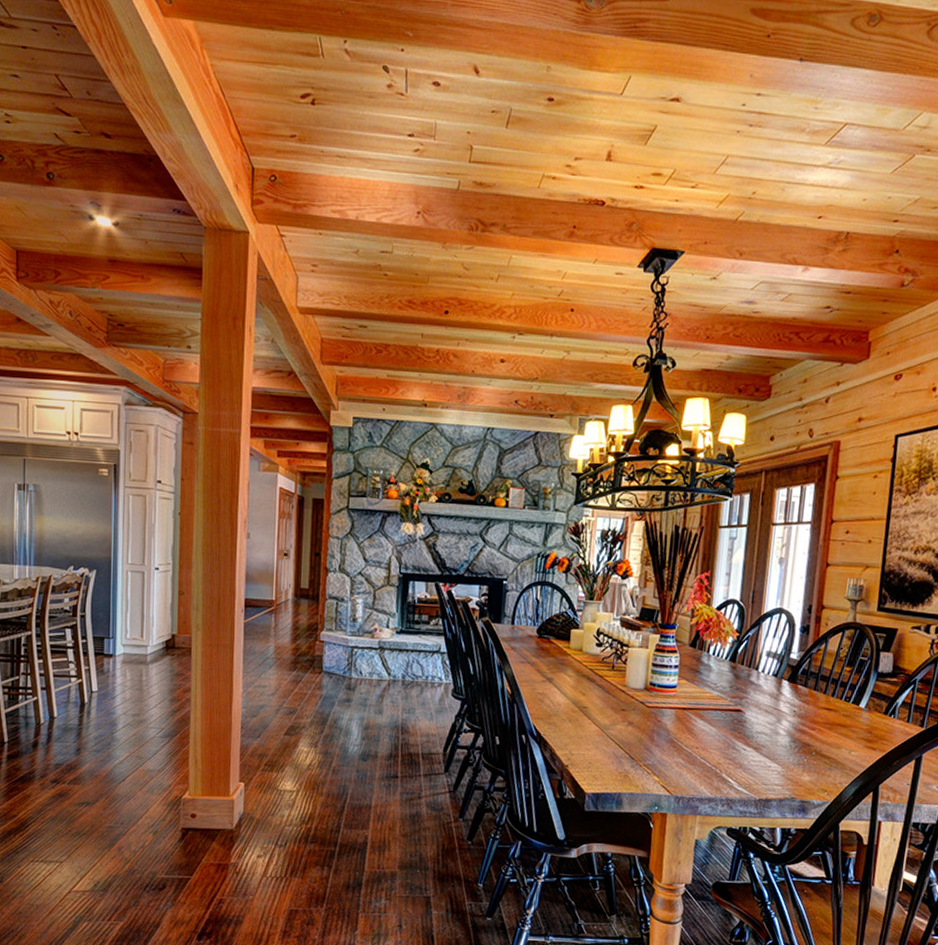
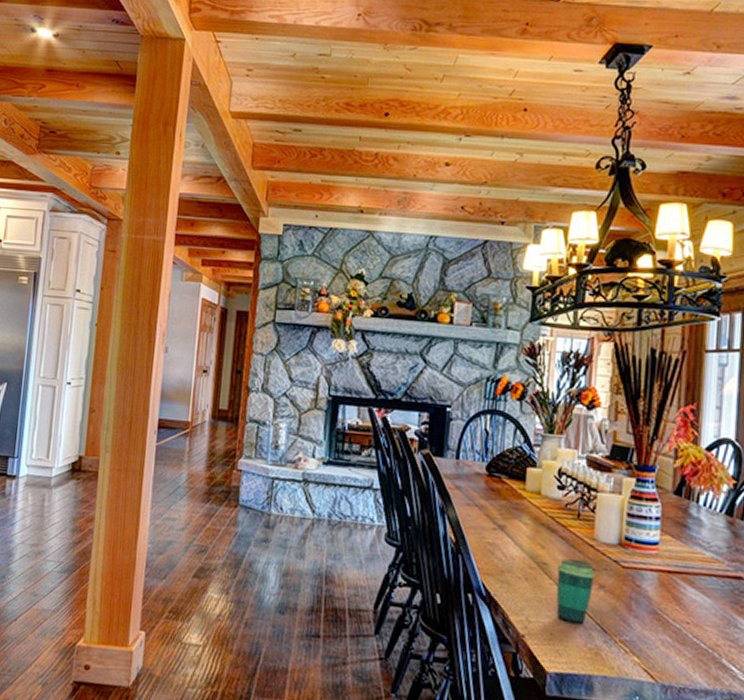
cup: none [593,702,627,754] -> present [556,558,597,625]

